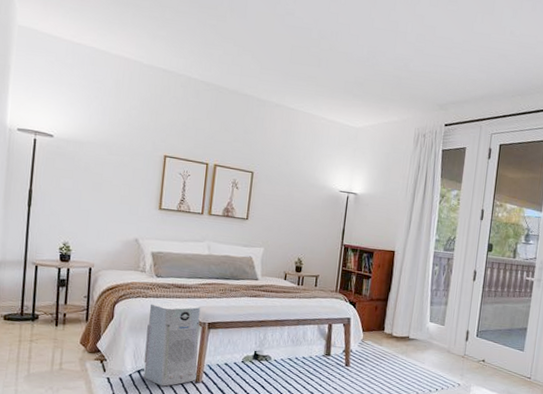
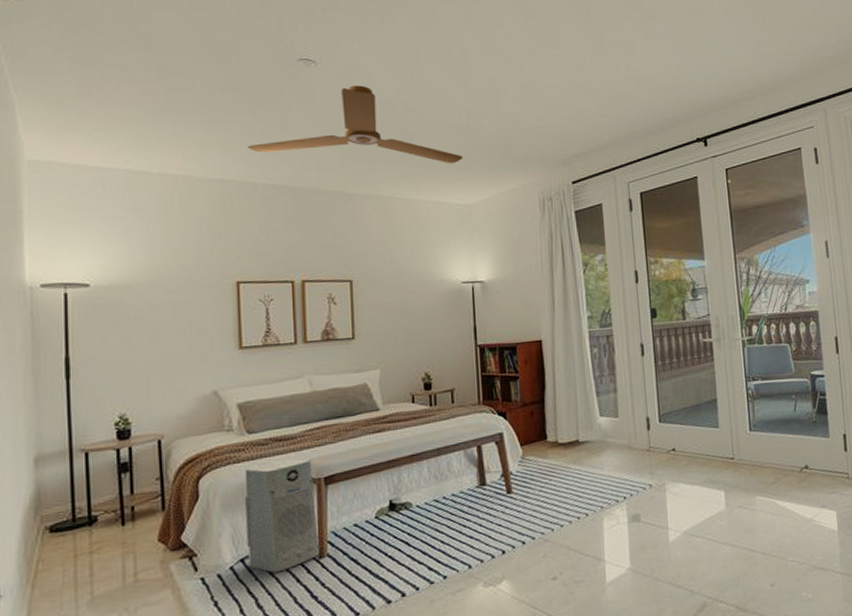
ceiling fan: none [188,8,360,91] -> present [248,85,464,164]

